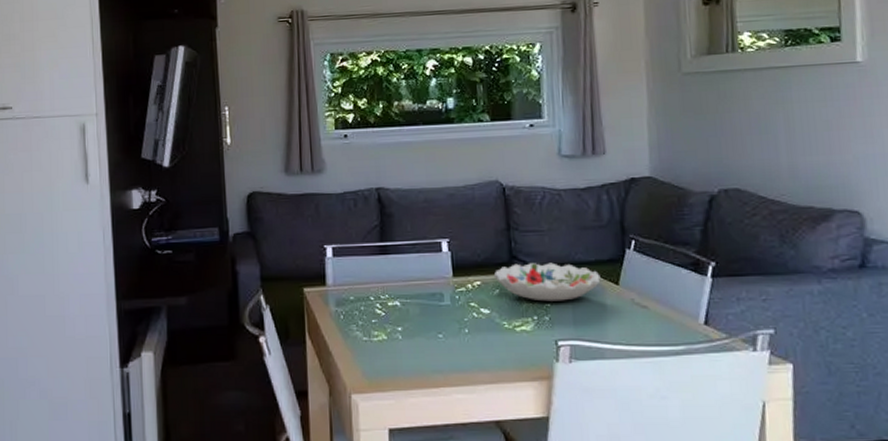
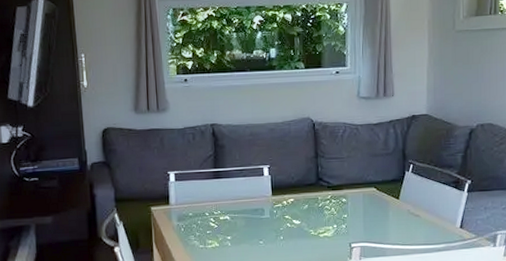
decorative bowl: present [493,262,601,302] -> none [304,183,386,213]

